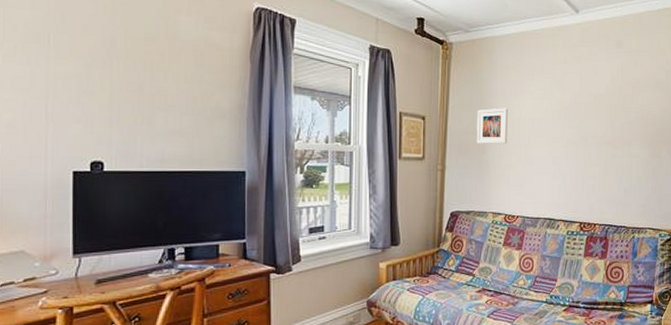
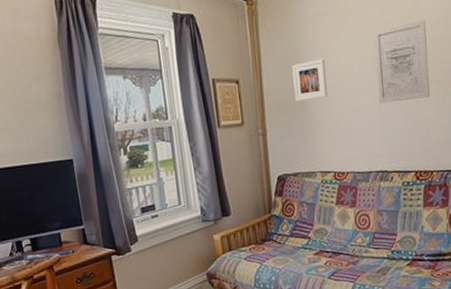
wall art: none [553,86,602,157] -> present [373,20,430,104]

